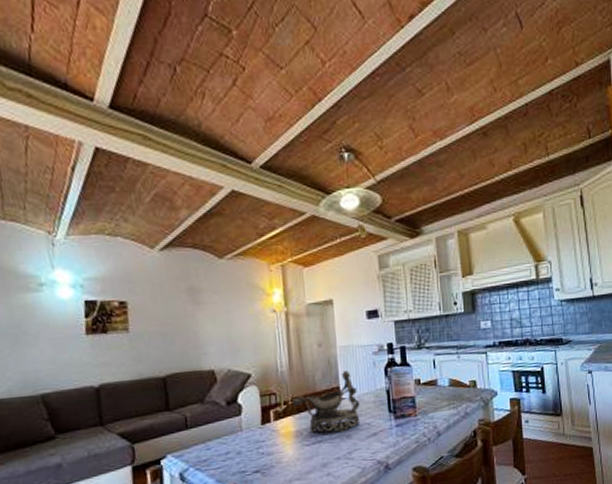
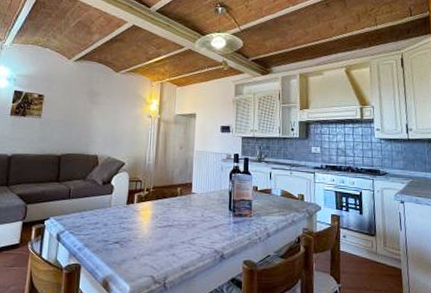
decorative bowl: present [292,370,361,433] -> none [153,170,207,221]

